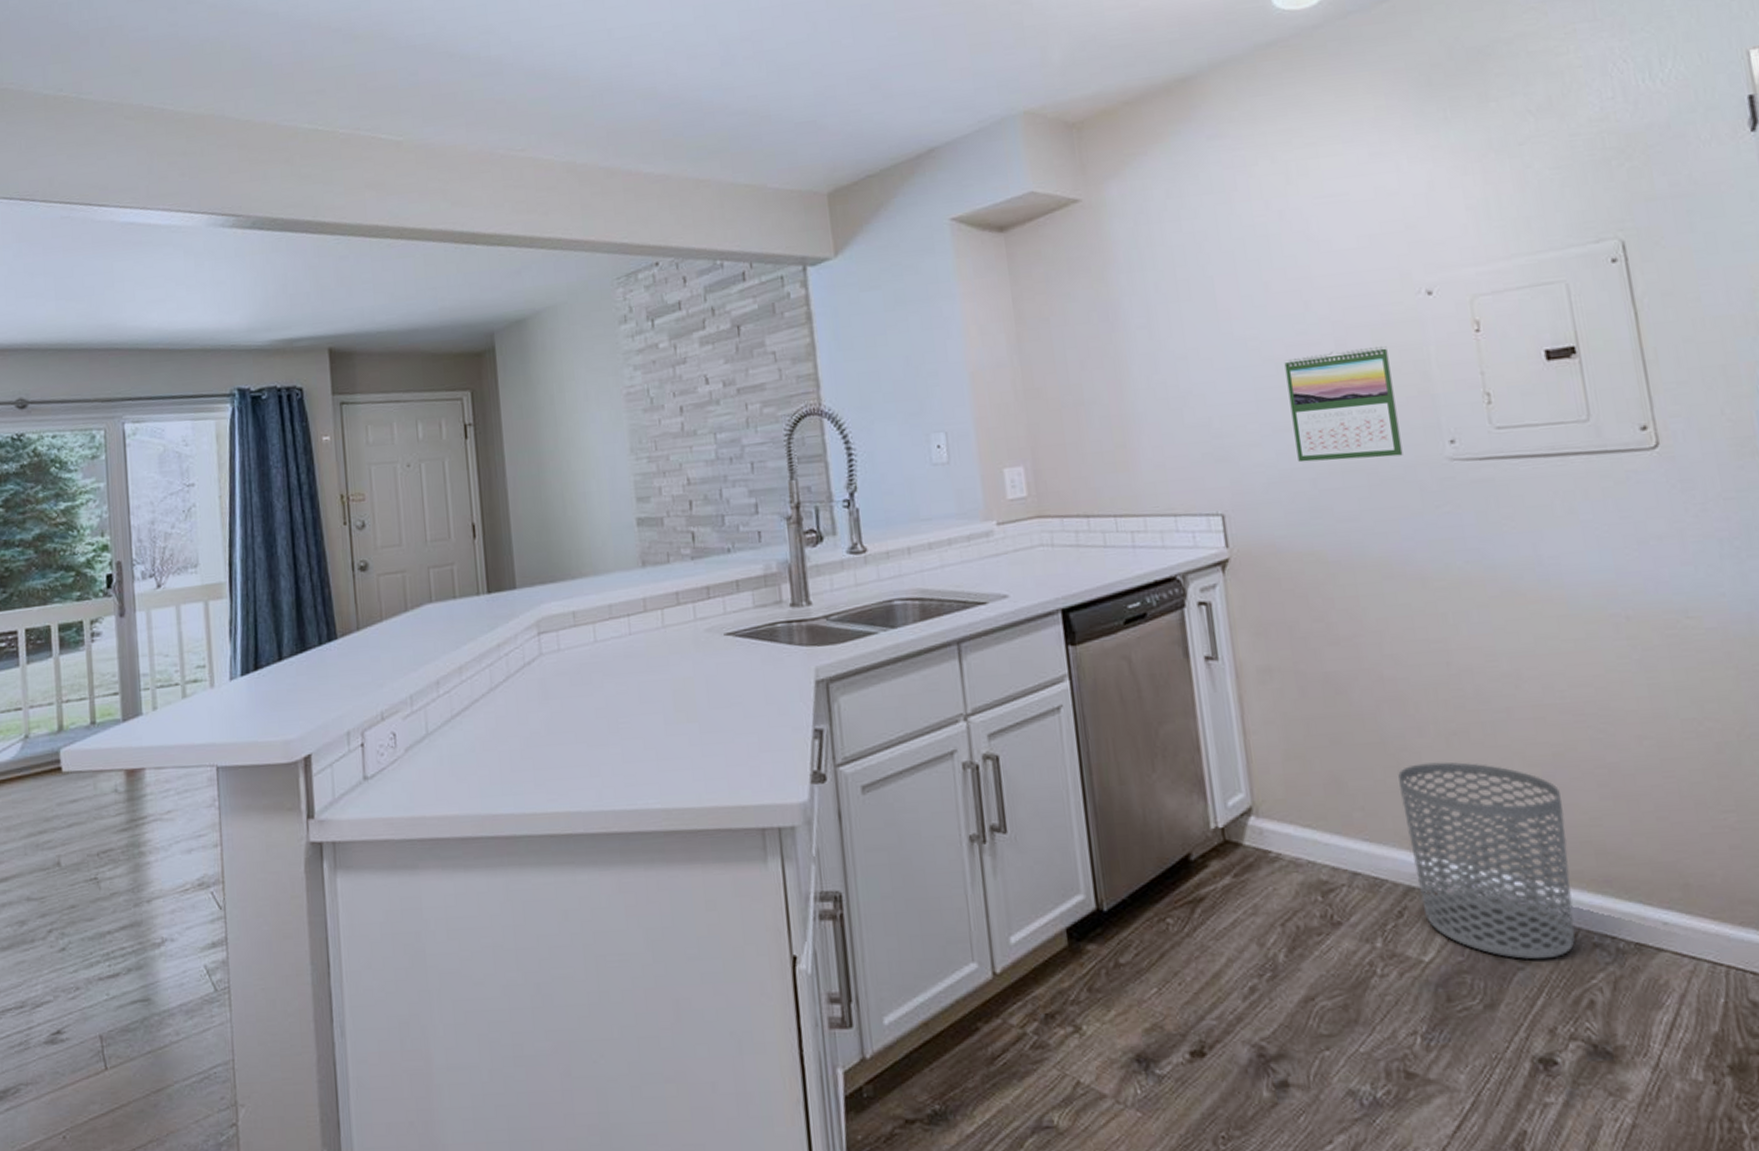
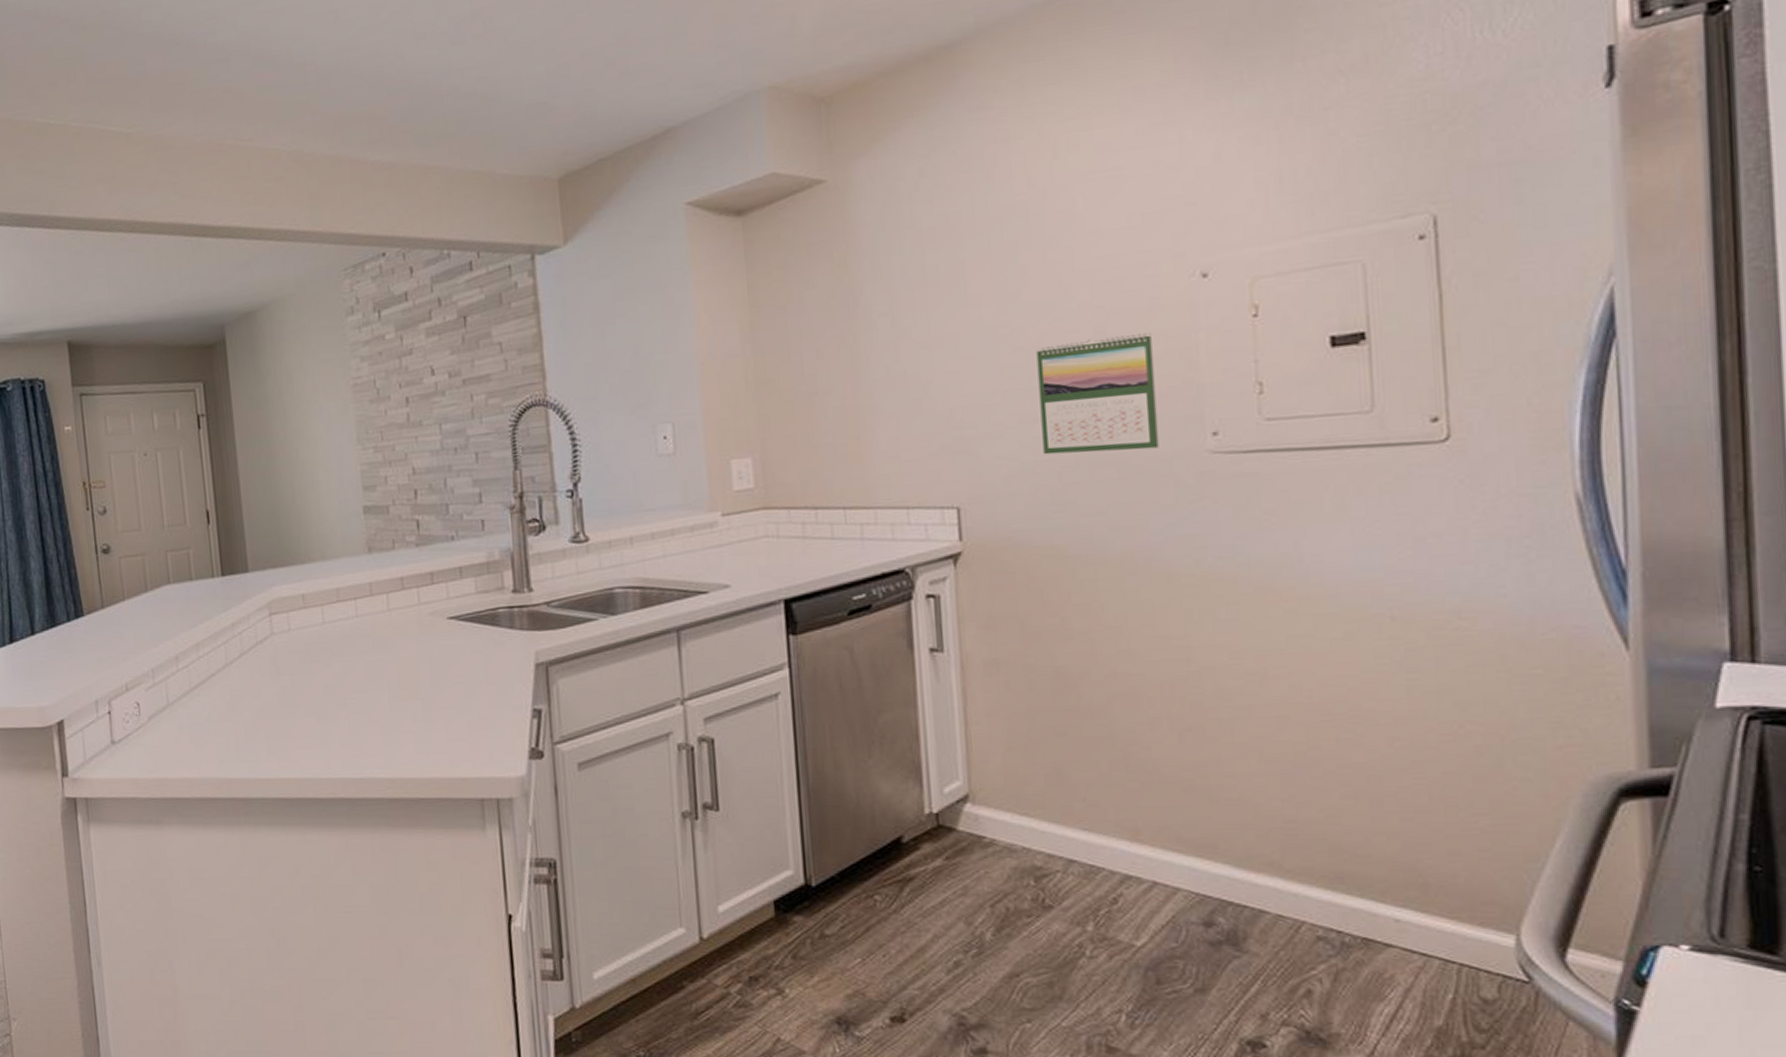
waste bin: present [1398,762,1575,960] -> none [1124,757,1300,949]

